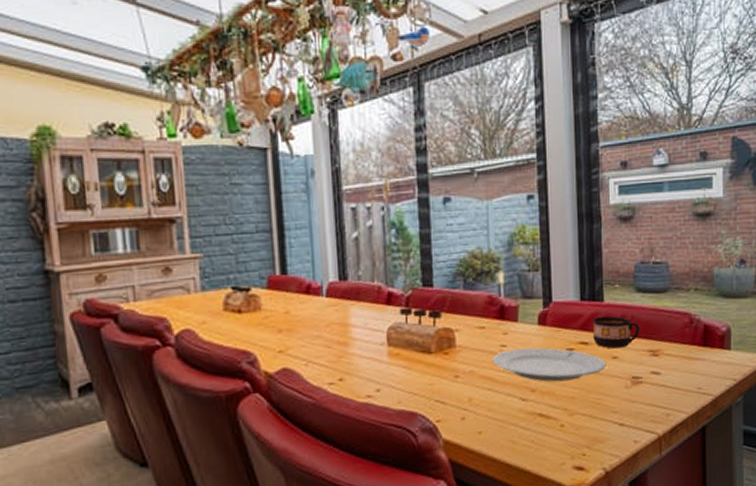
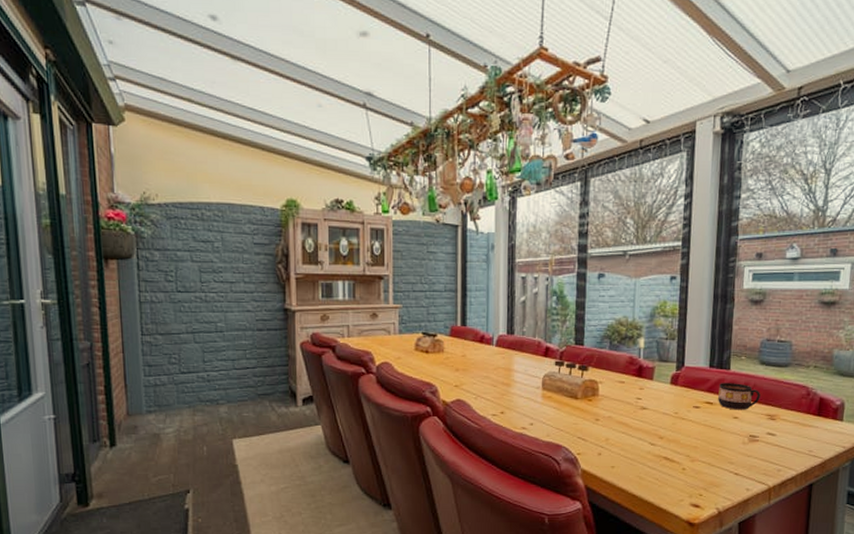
plate: present [492,347,606,382] -> none [628,402,728,433]

